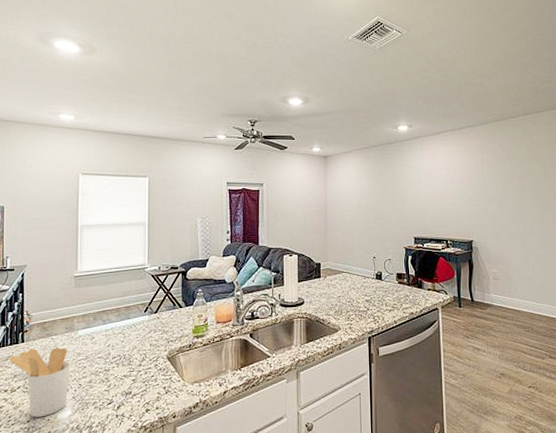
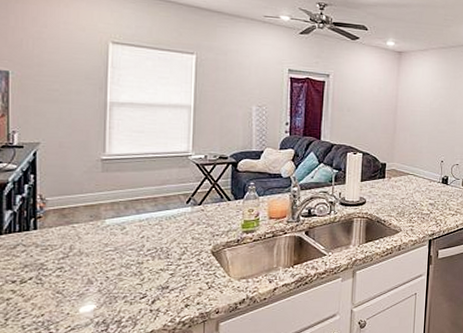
utensil holder: present [9,347,71,418] -> none [18,237,96,311]

